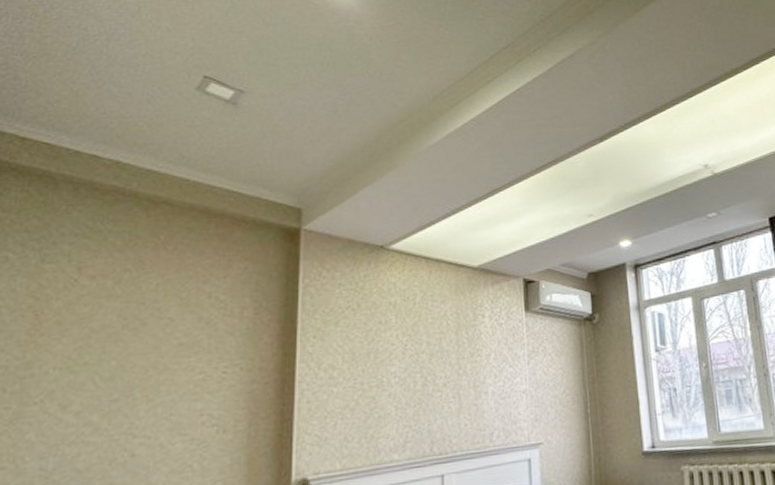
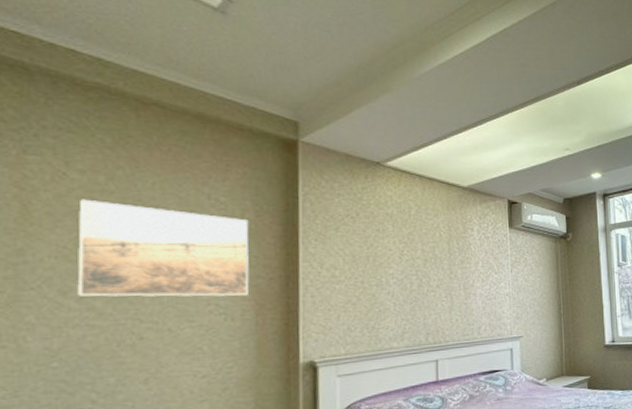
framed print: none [76,305,247,411] -> present [76,199,249,297]

